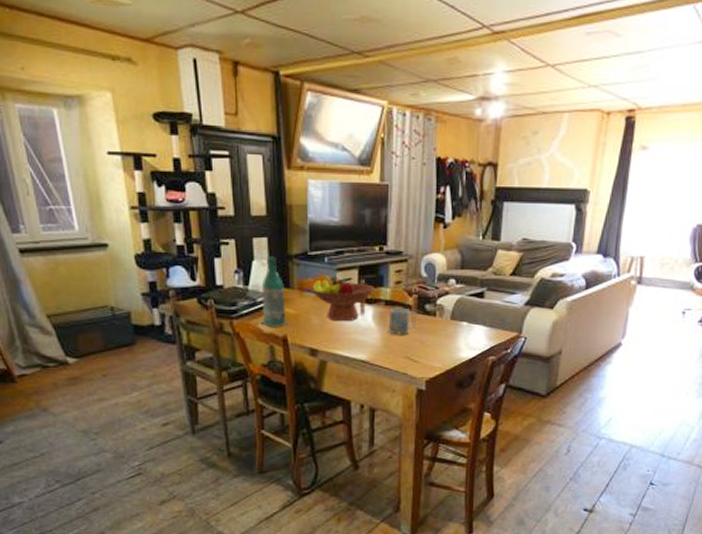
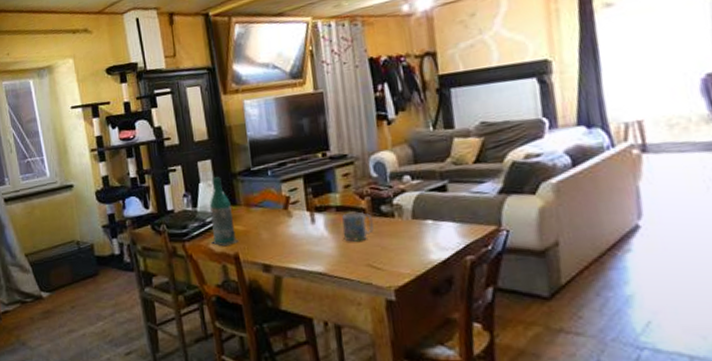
fruit bowl: present [310,276,375,322] -> none [256,188,323,234]

